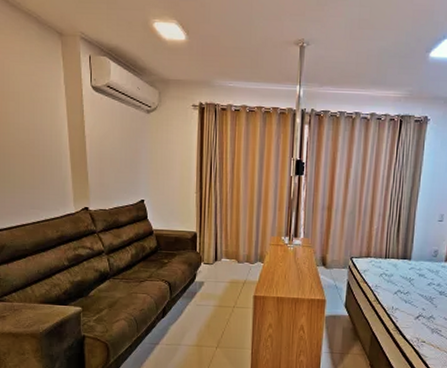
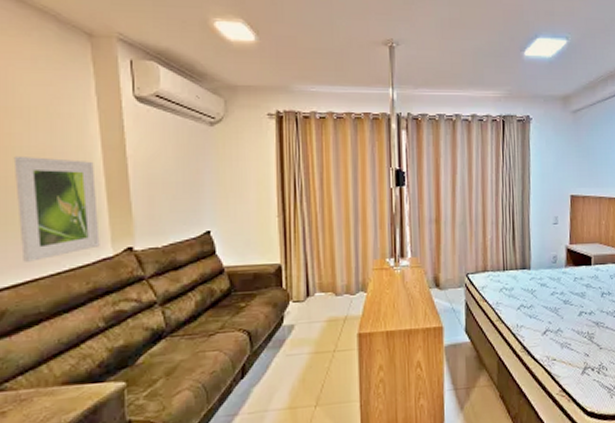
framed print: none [9,130,66,212] -> present [13,155,100,262]

